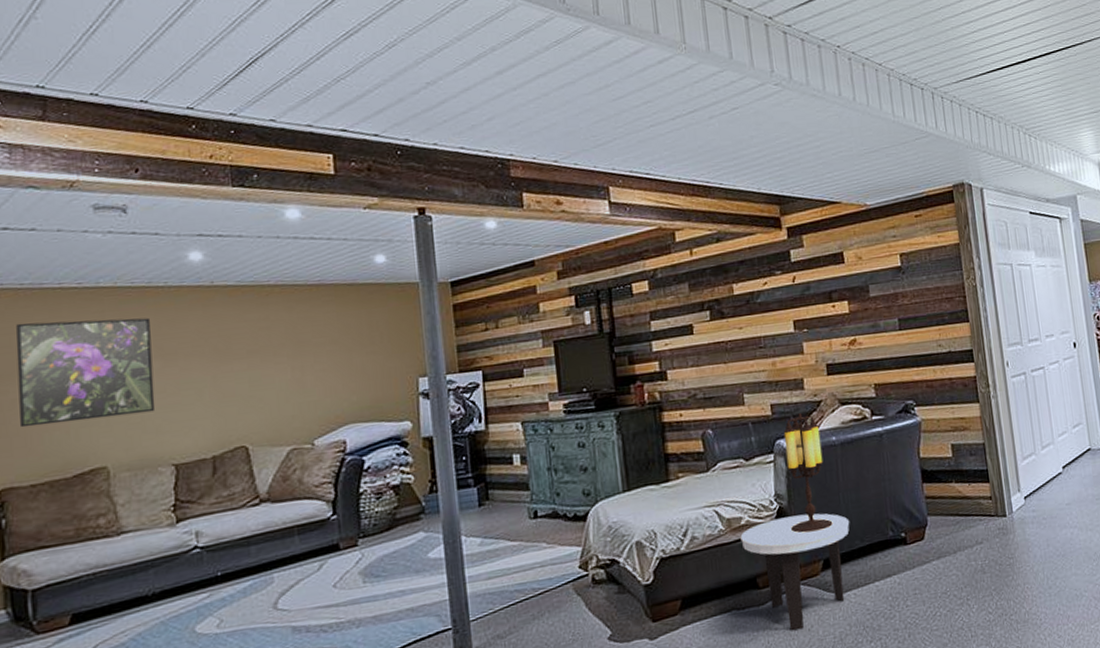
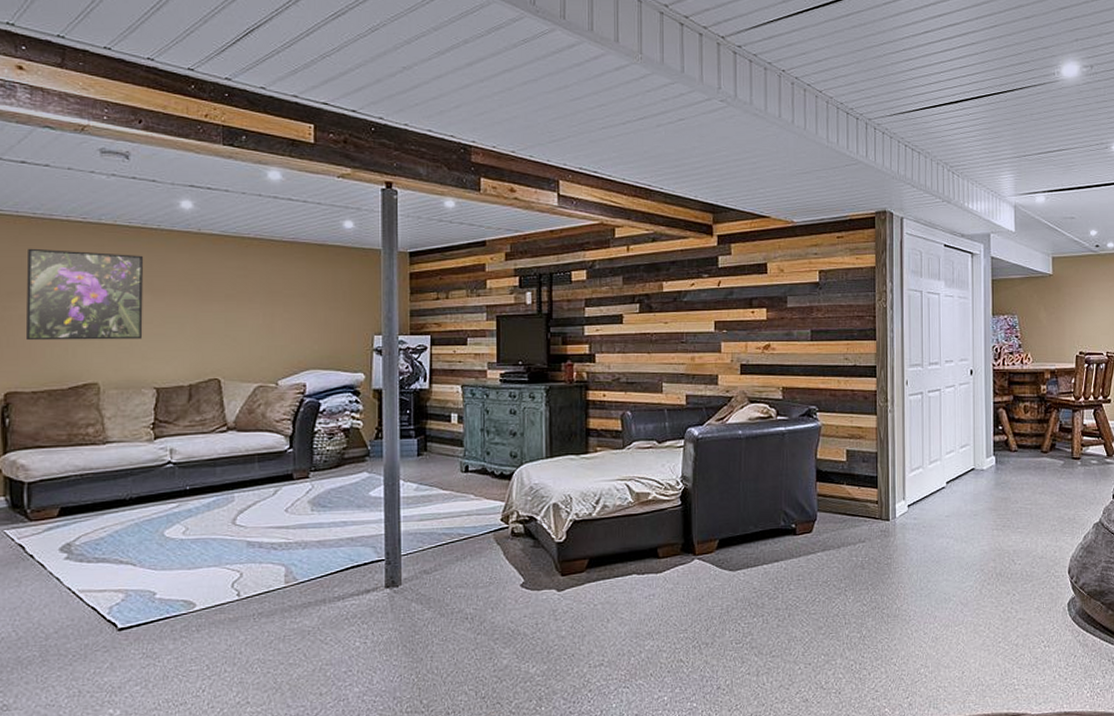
side table: present [740,513,850,631] -> none [647,497,747,599]
table lamp: present [783,413,833,534] -> none [693,406,731,514]

